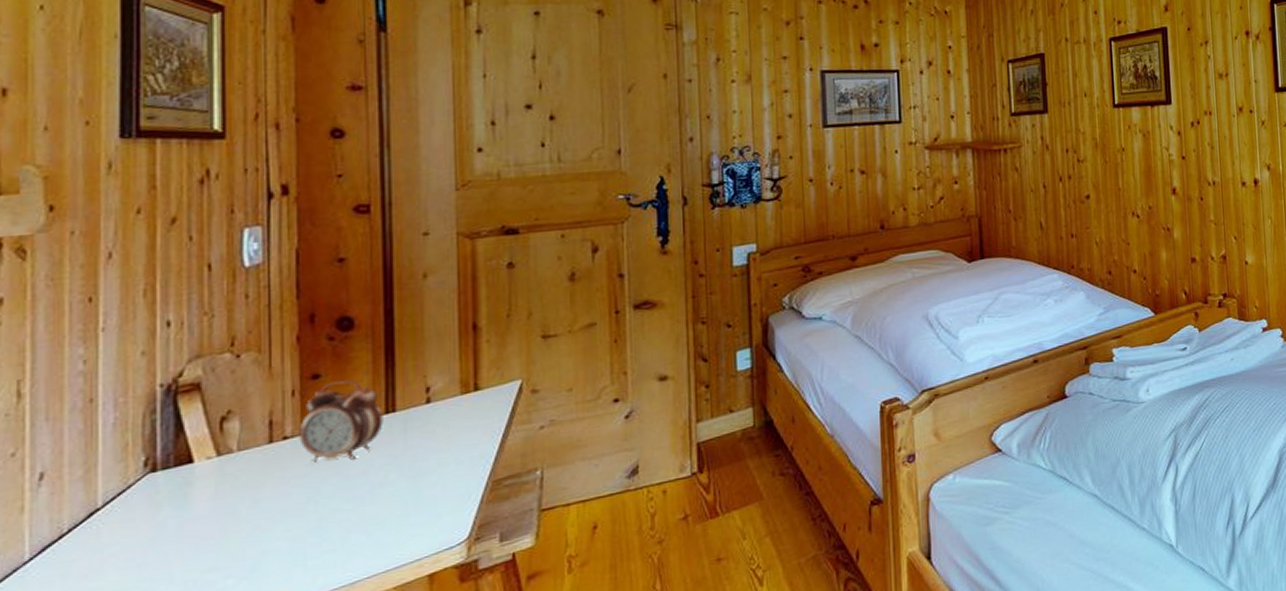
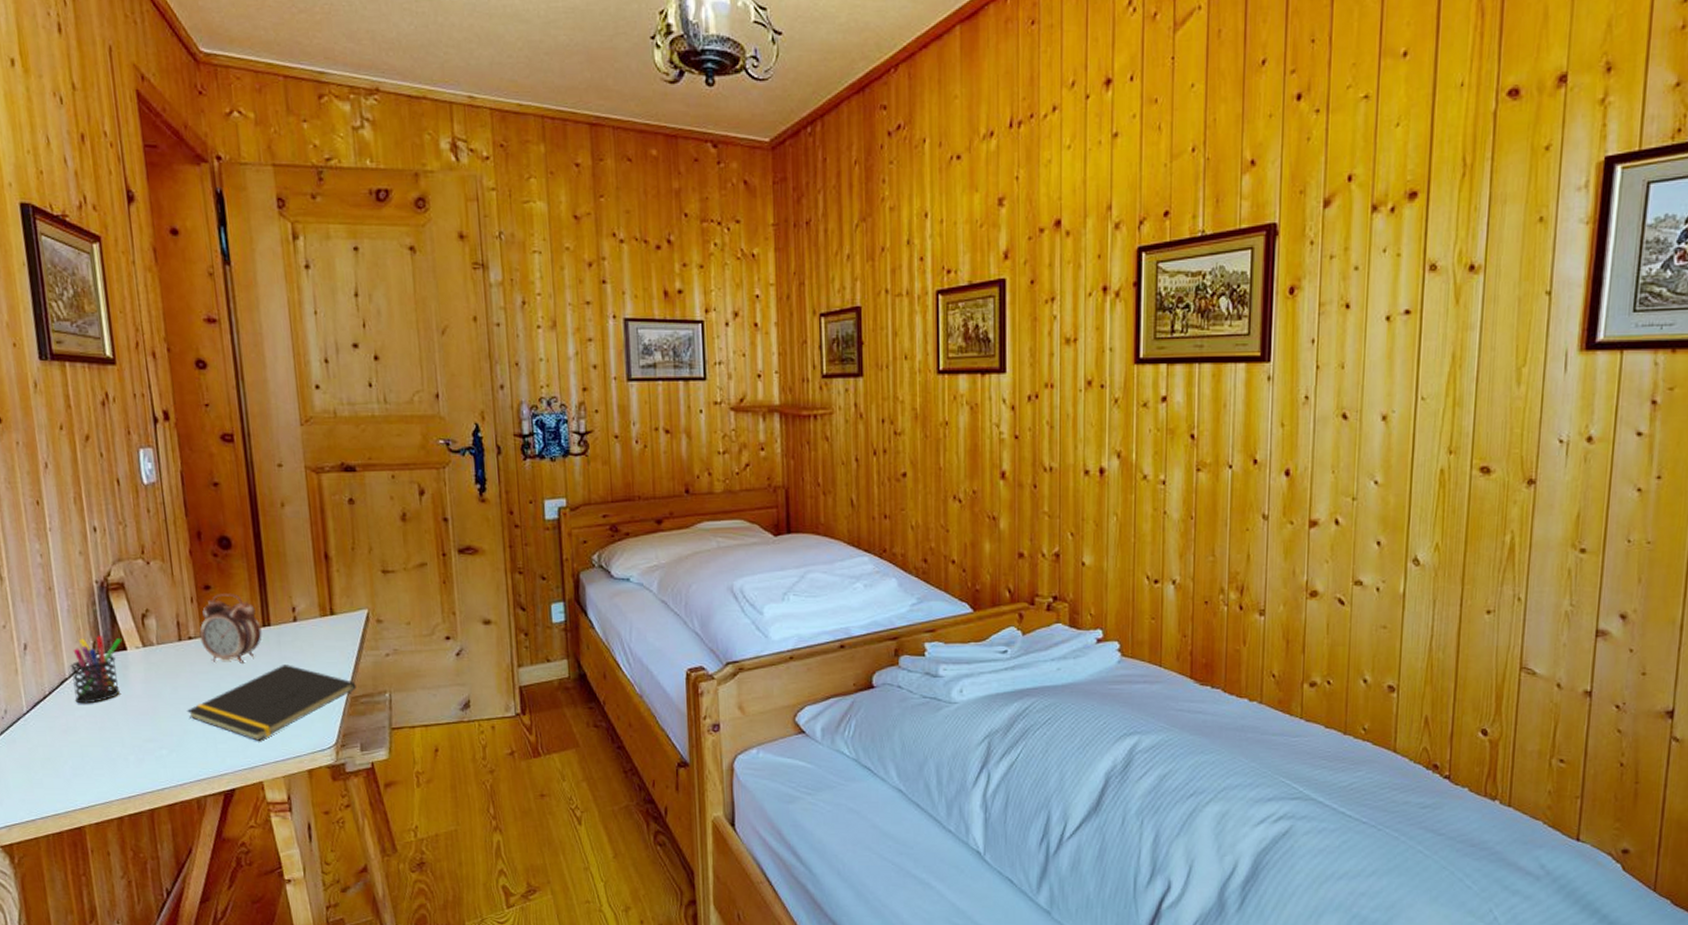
pen holder: none [106,449,188,539] -> present [70,636,122,704]
notepad: none [269,453,500,550] -> present [186,665,356,741]

